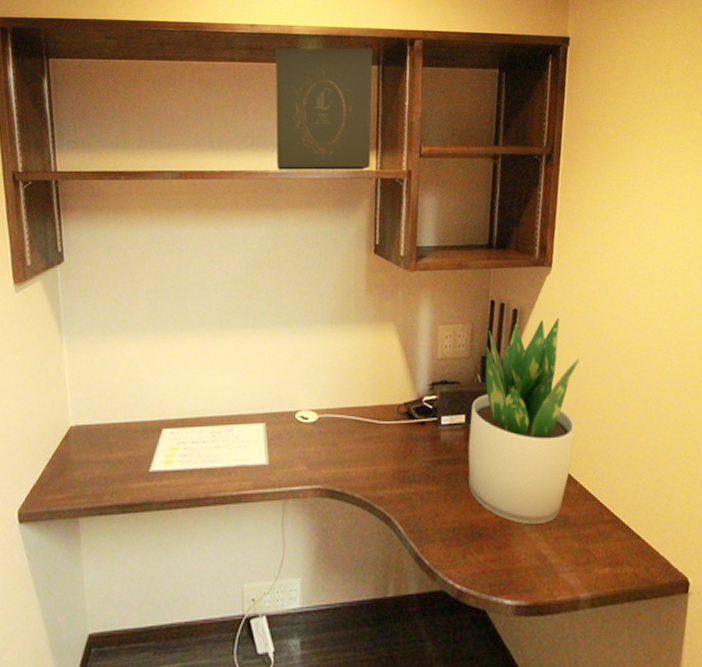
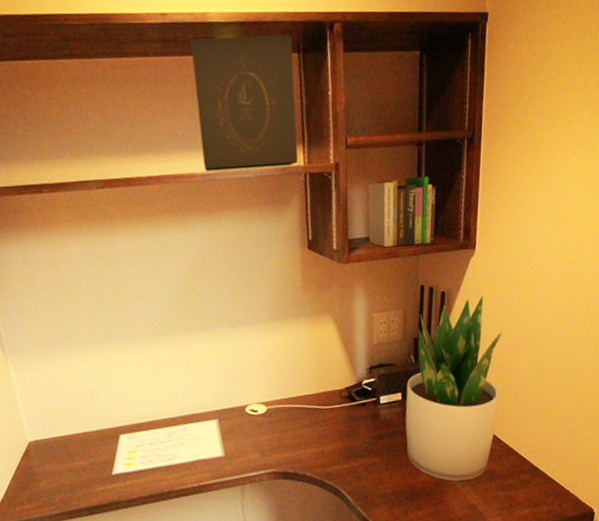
books: none [437,190,511,258] -> present [368,177,436,248]

